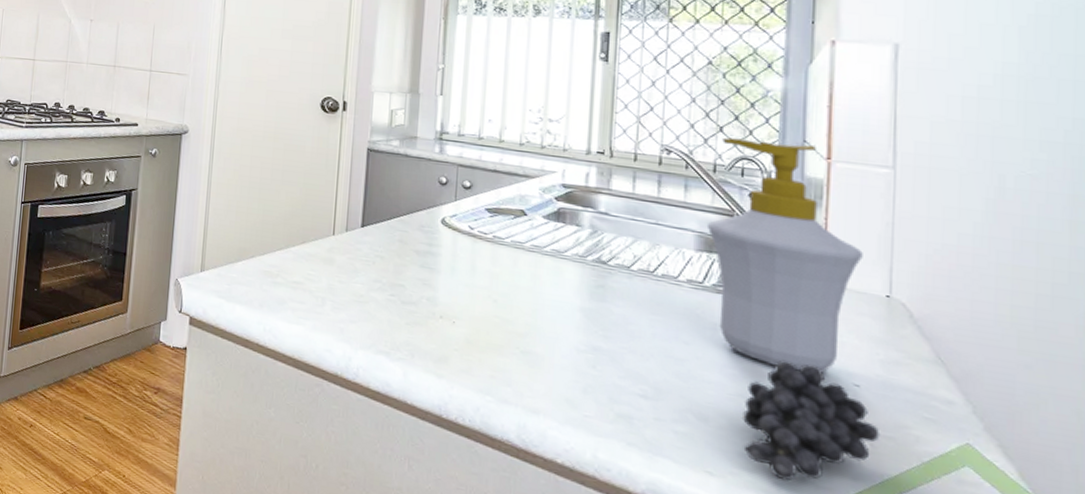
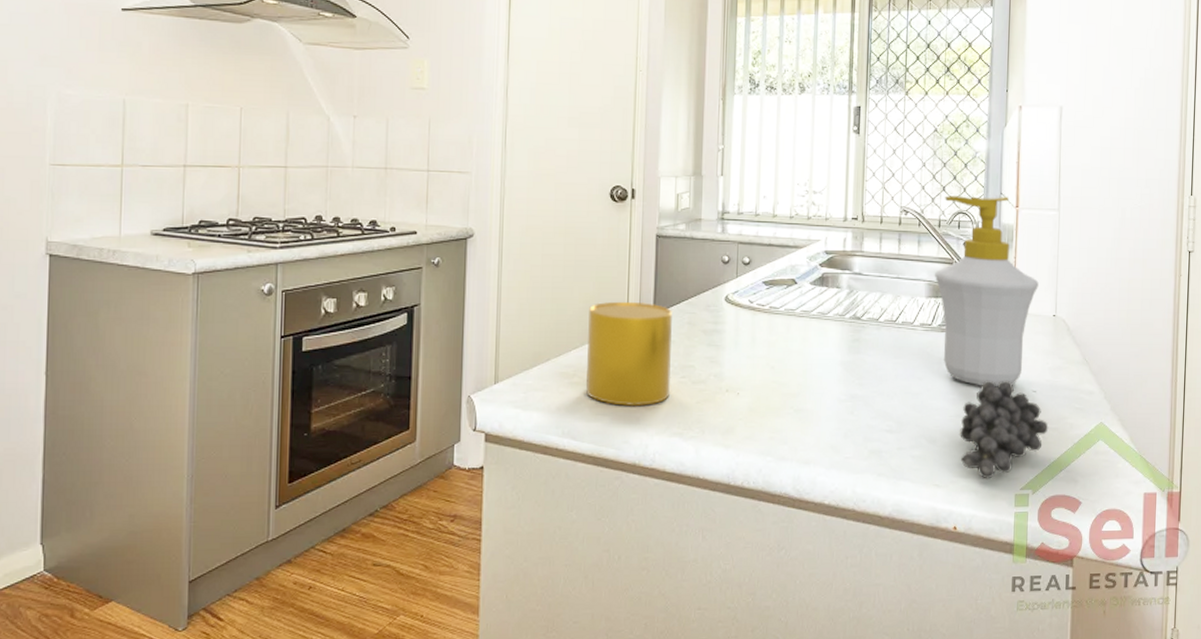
cup: none [289,208,384,318] -> present [586,301,674,407]

